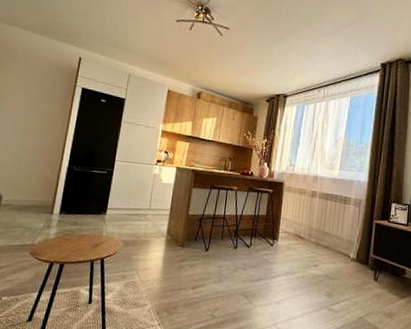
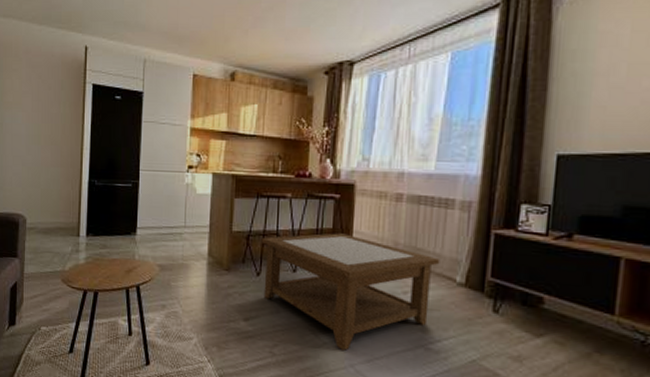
coffee table: none [209,219,340,312] -> present [261,233,440,351]

